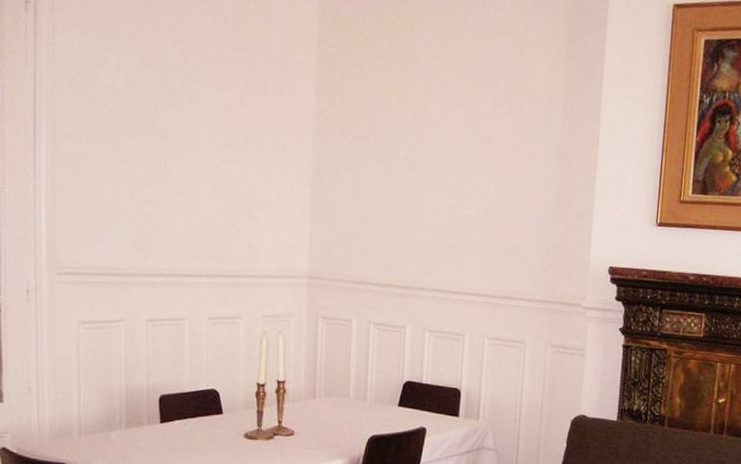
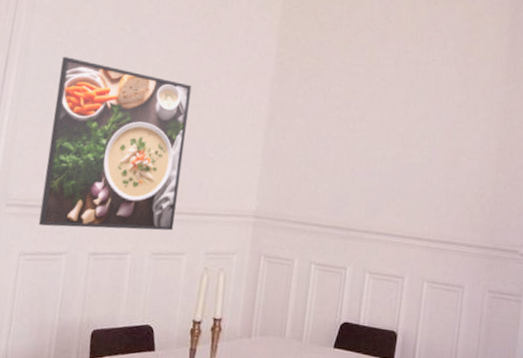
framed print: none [91,113,230,295] -> present [38,56,192,231]

